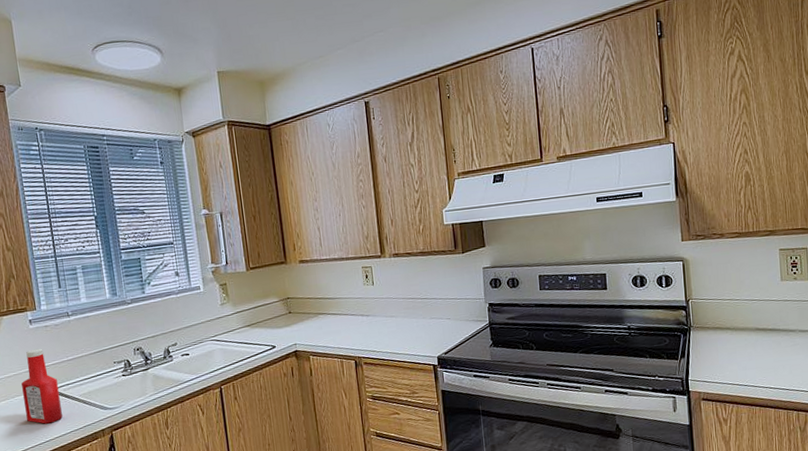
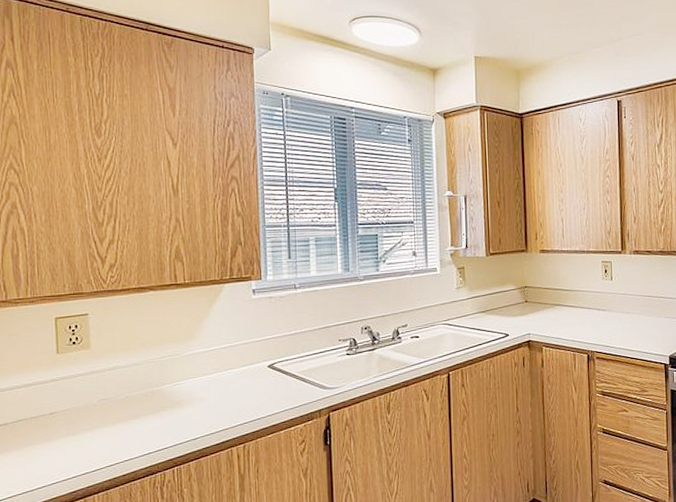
ketchup bottle: present [21,348,63,424] -> none [237,320,278,401]

